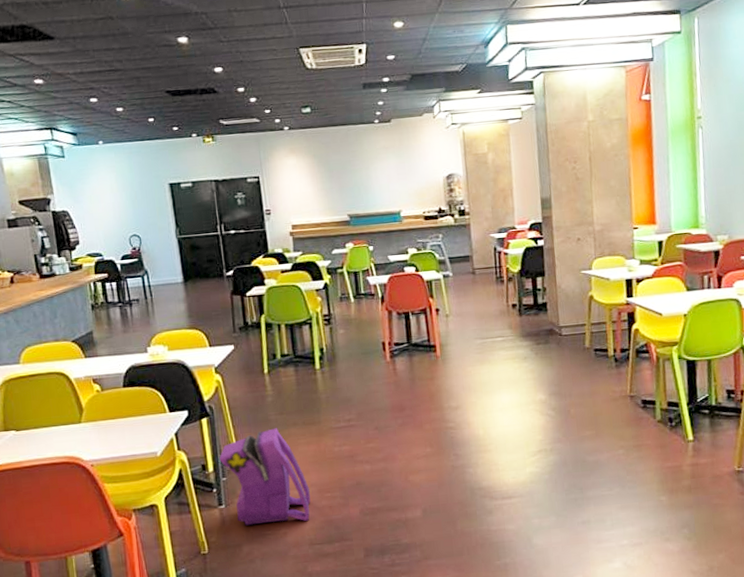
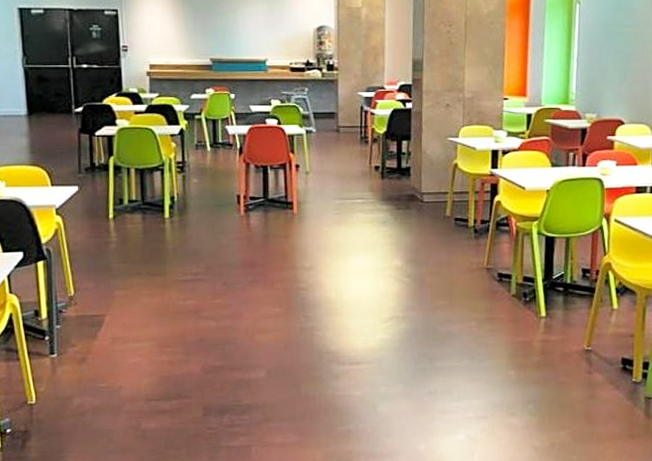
backpack: present [219,428,311,526] -> none [54,277,150,377]

